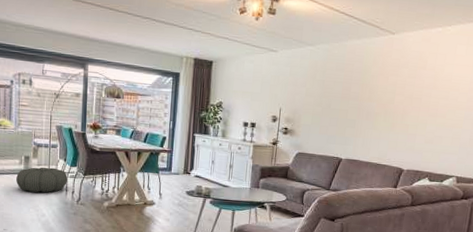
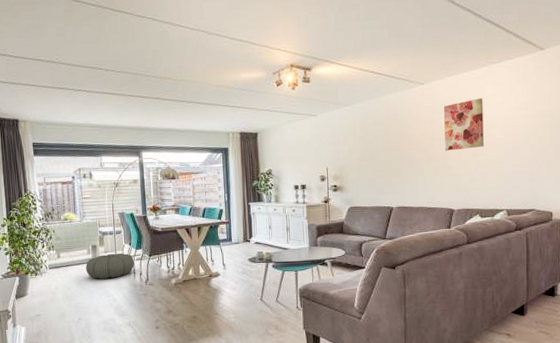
wall art: none [405,57,453,109] -> present [443,98,484,151]

